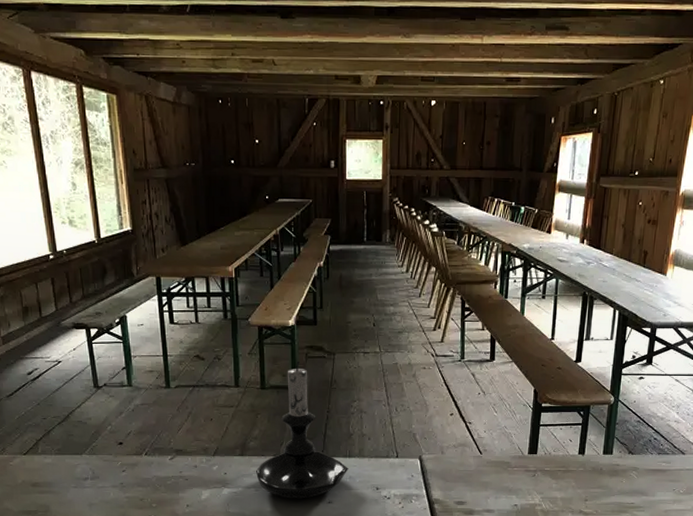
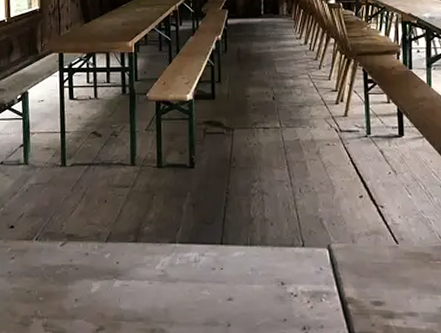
candle holder: present [256,362,348,499] -> none [150,138,250,294]

